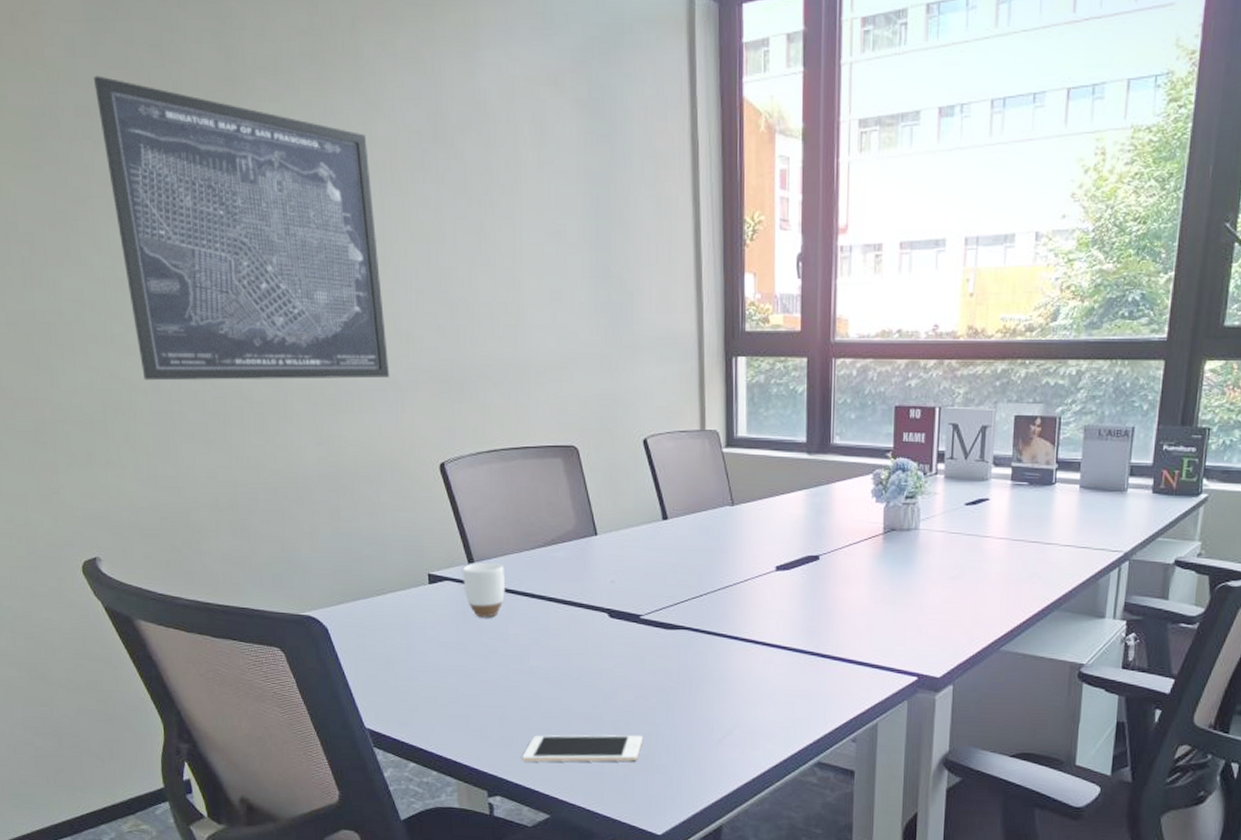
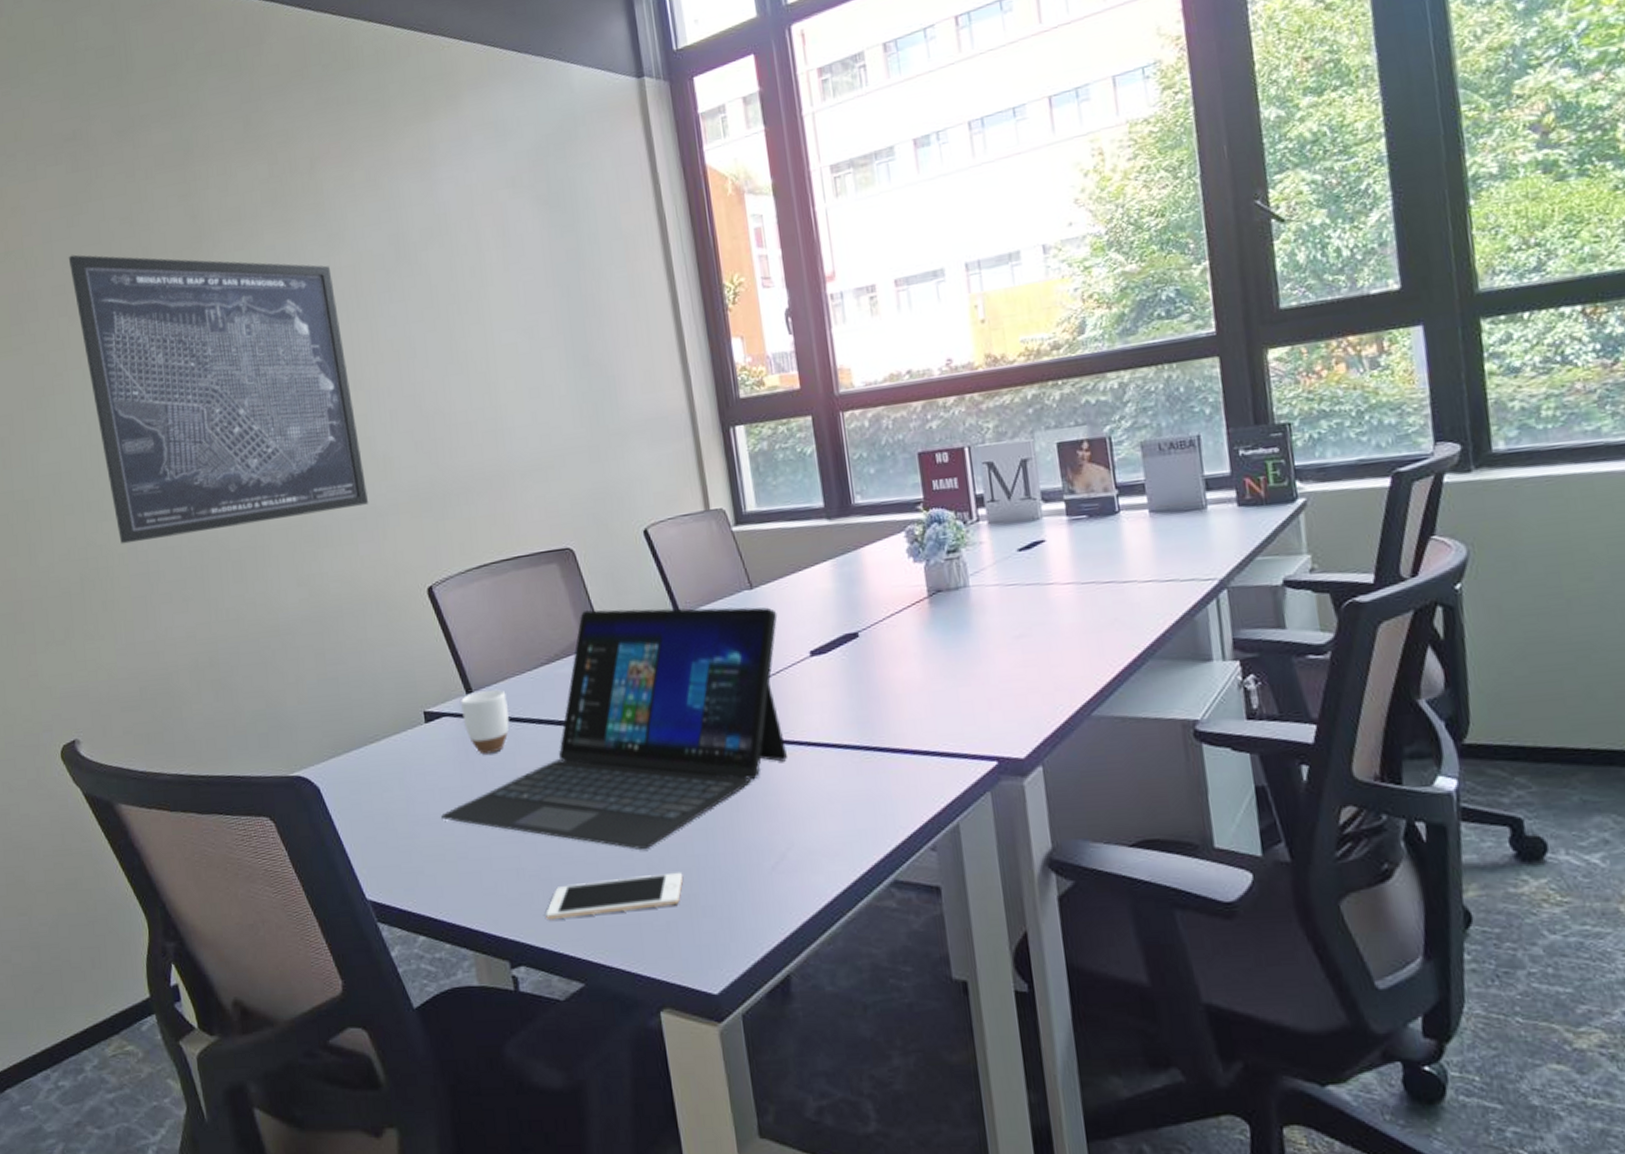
laptop: none [436,504,752,713] -> present [440,607,788,849]

